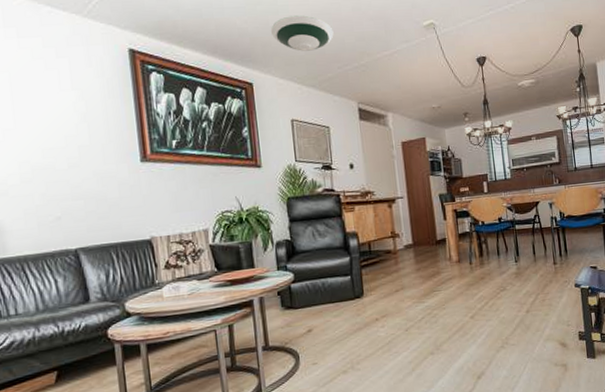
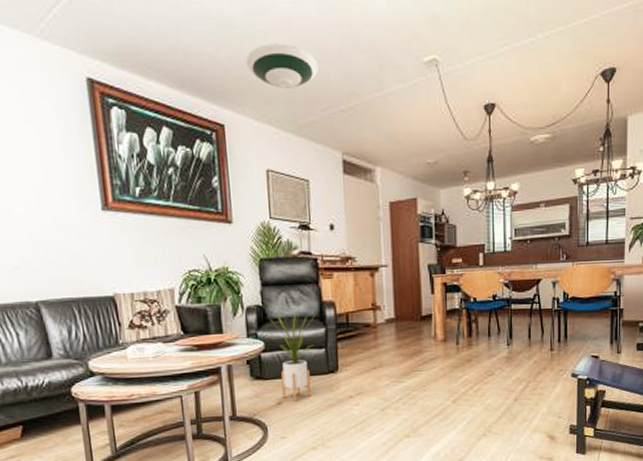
house plant: none [296,238,341,328] -> present [267,306,315,402]

